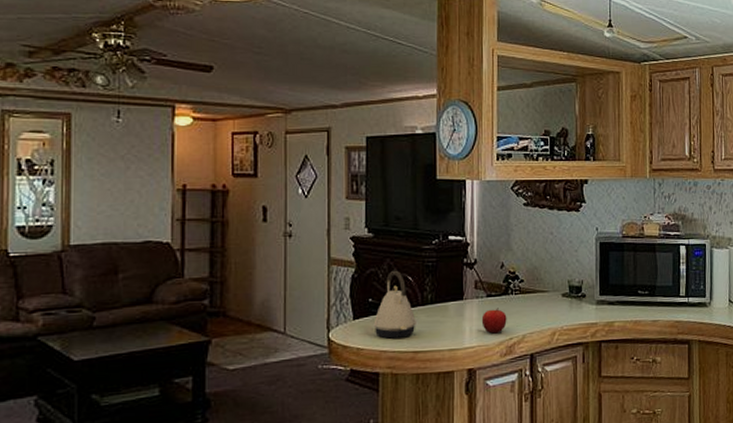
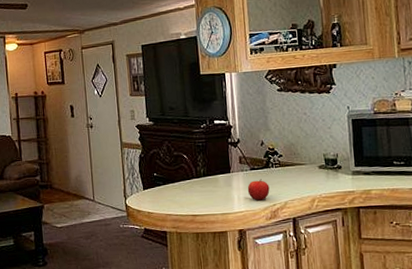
kettle: present [373,270,416,339] -> none [159,150,193,205]

